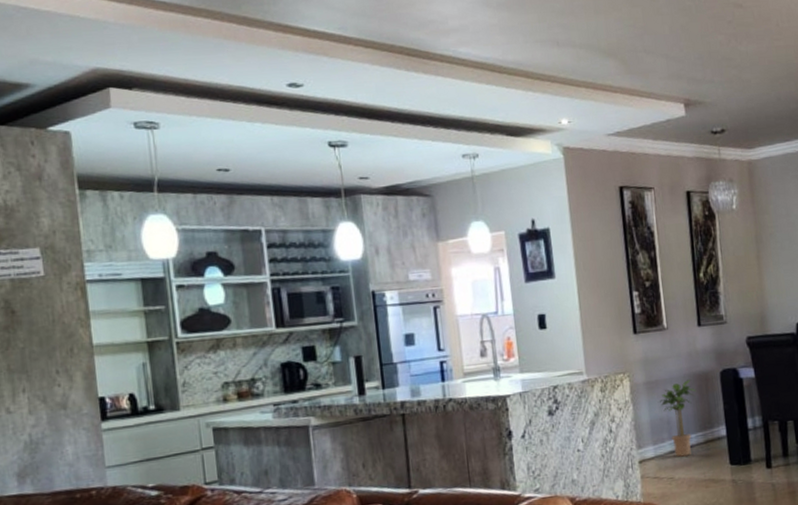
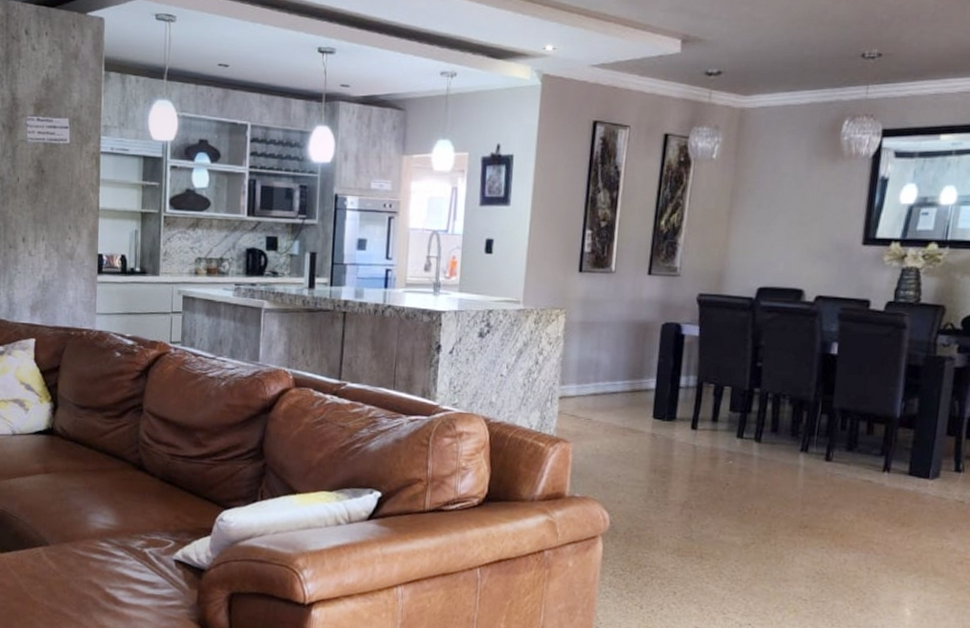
potted plant: present [660,379,696,457] -> none [592,326,632,401]

